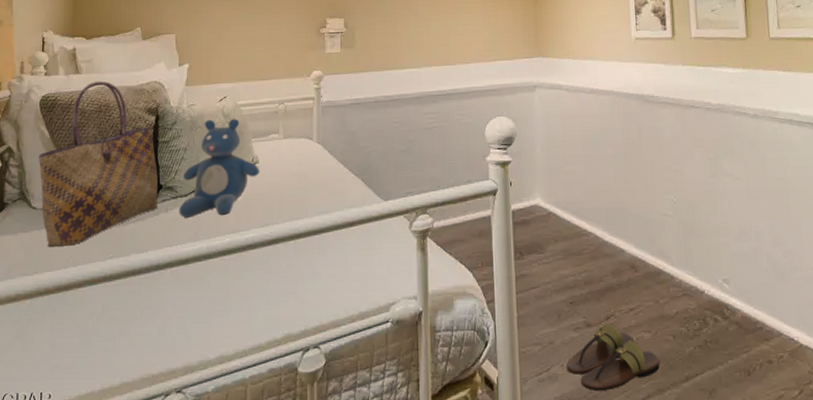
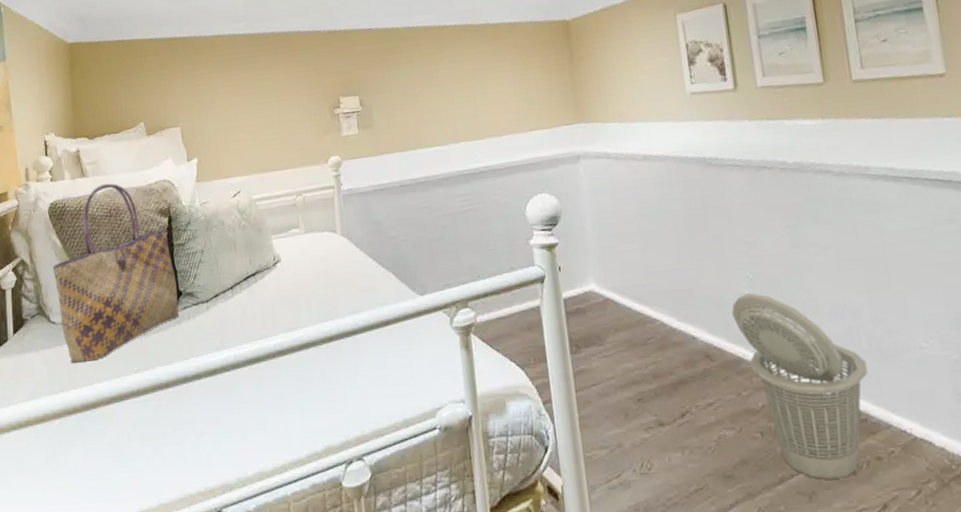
stuffed animal: present [179,118,260,218] -> none [201,214,283,325]
sandal: present [566,324,661,390] -> none [639,421,748,497]
laundry basket: none [656,214,766,378] -> present [731,293,868,479]

